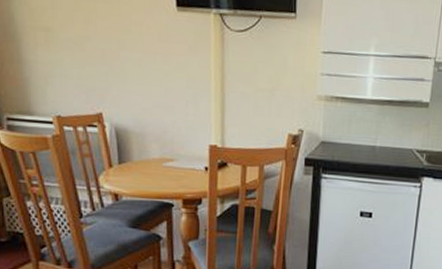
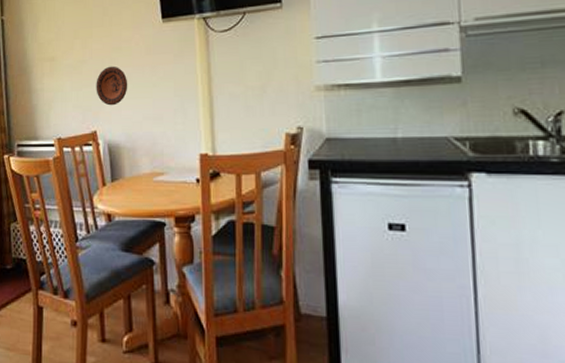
decorative plate: none [101,47,138,90] -> present [96,66,128,106]

